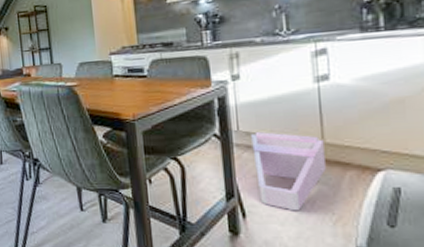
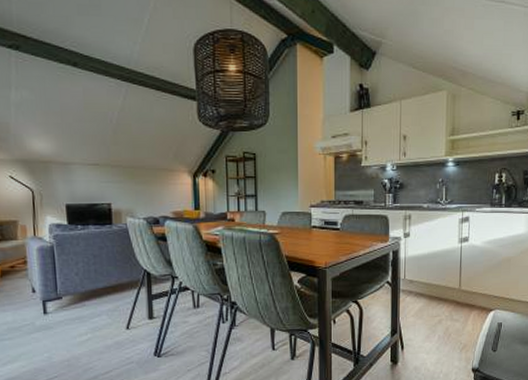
trash bin: present [251,132,326,211] -> none [413,280,460,343]

